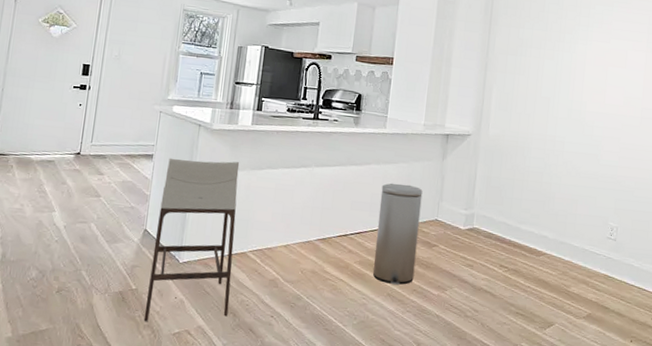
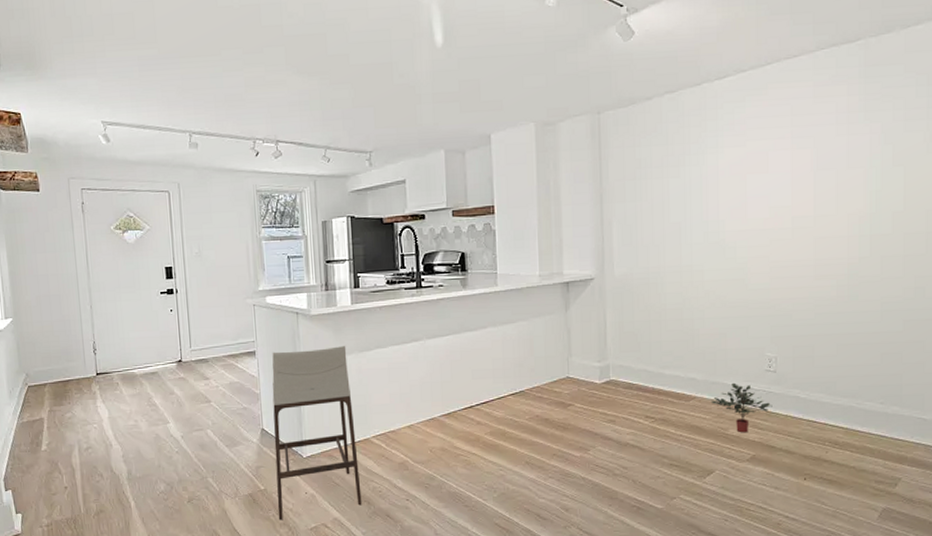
pedal bin: present [372,183,423,286] -> none [502,343,552,452]
potted plant: none [557,245,610,292] -> present [710,382,773,433]

